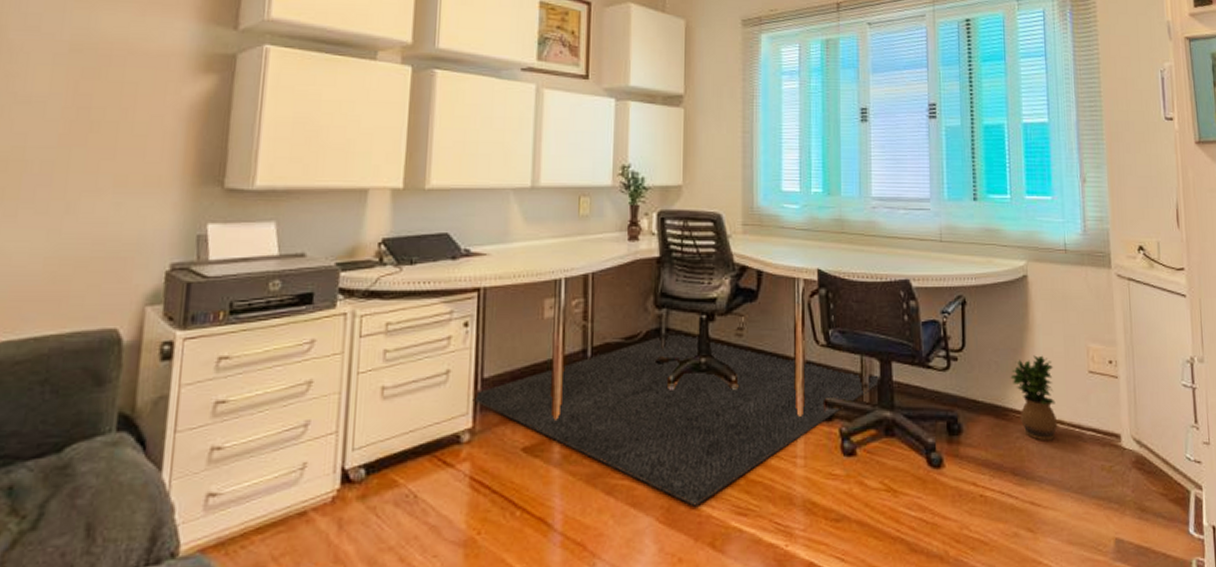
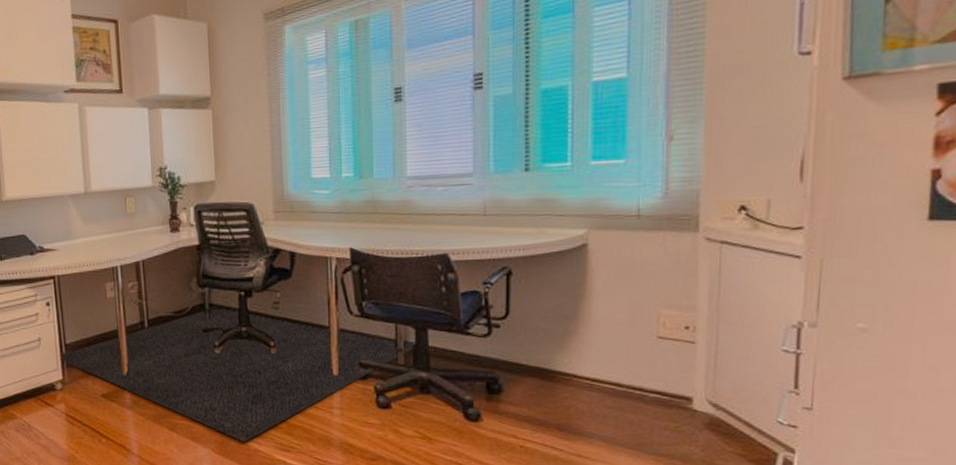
potted plant: present [1010,355,1058,441] -> none [560,322,615,402]

